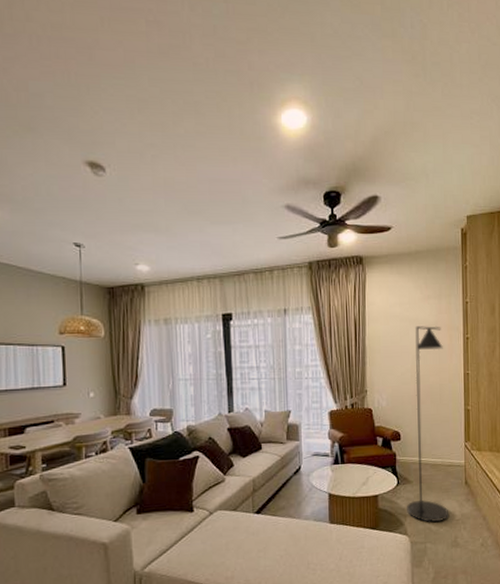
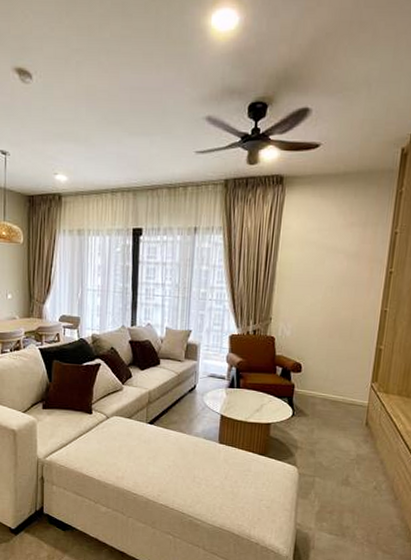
floor lamp: present [407,326,448,522] -> none [299,255,362,459]

